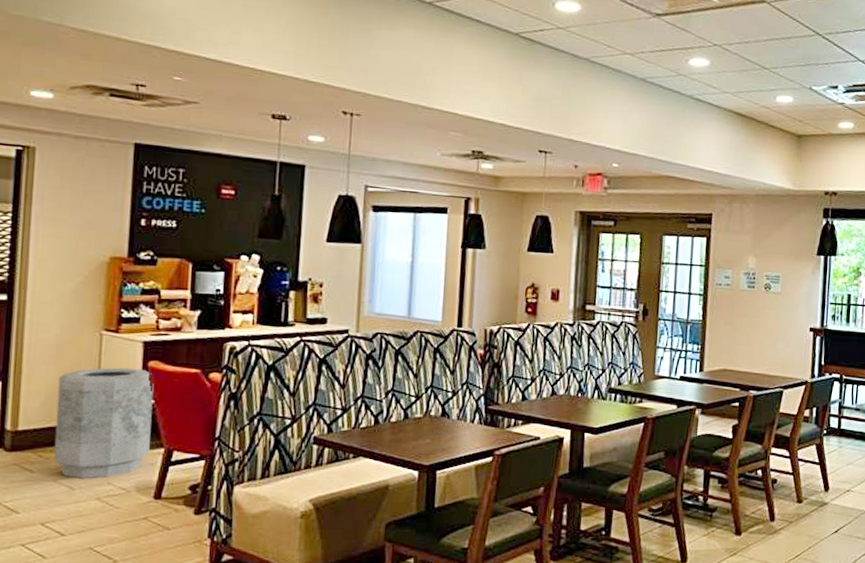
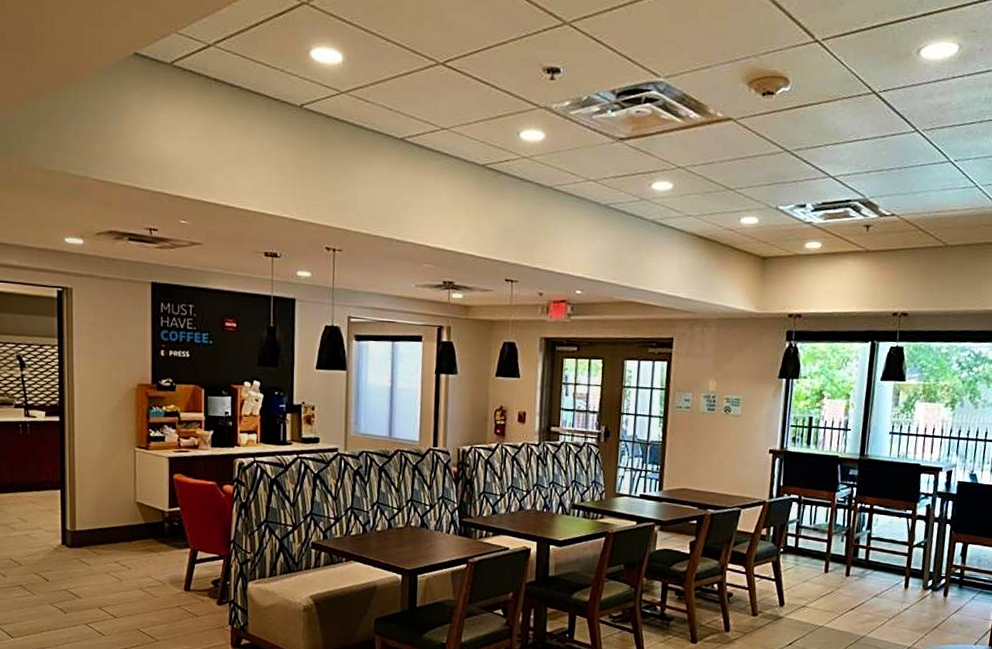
trash can: present [53,367,154,479] -> none [104,479,179,572]

